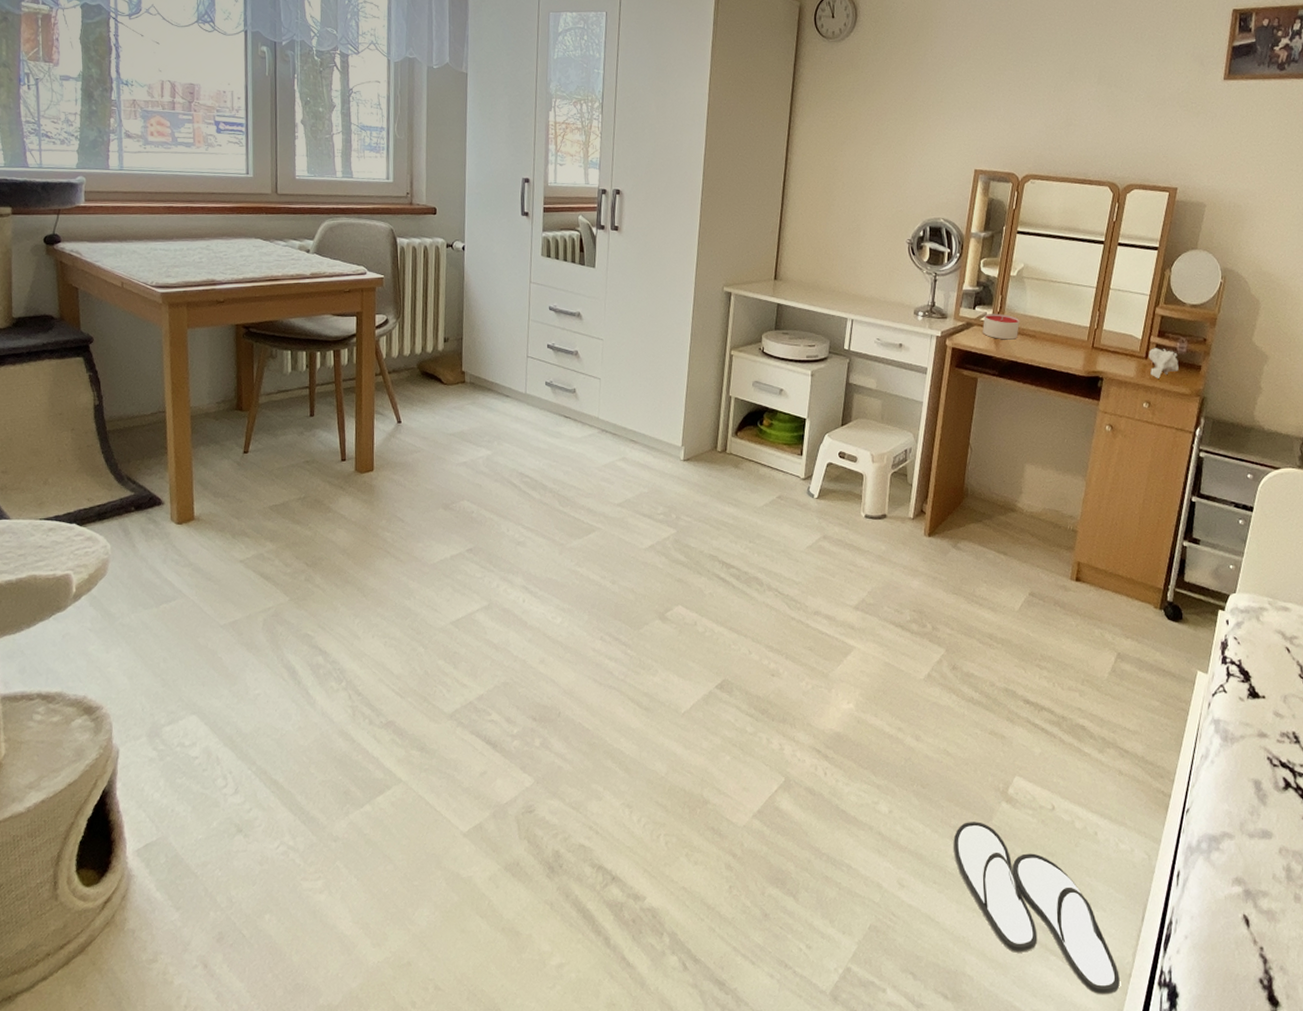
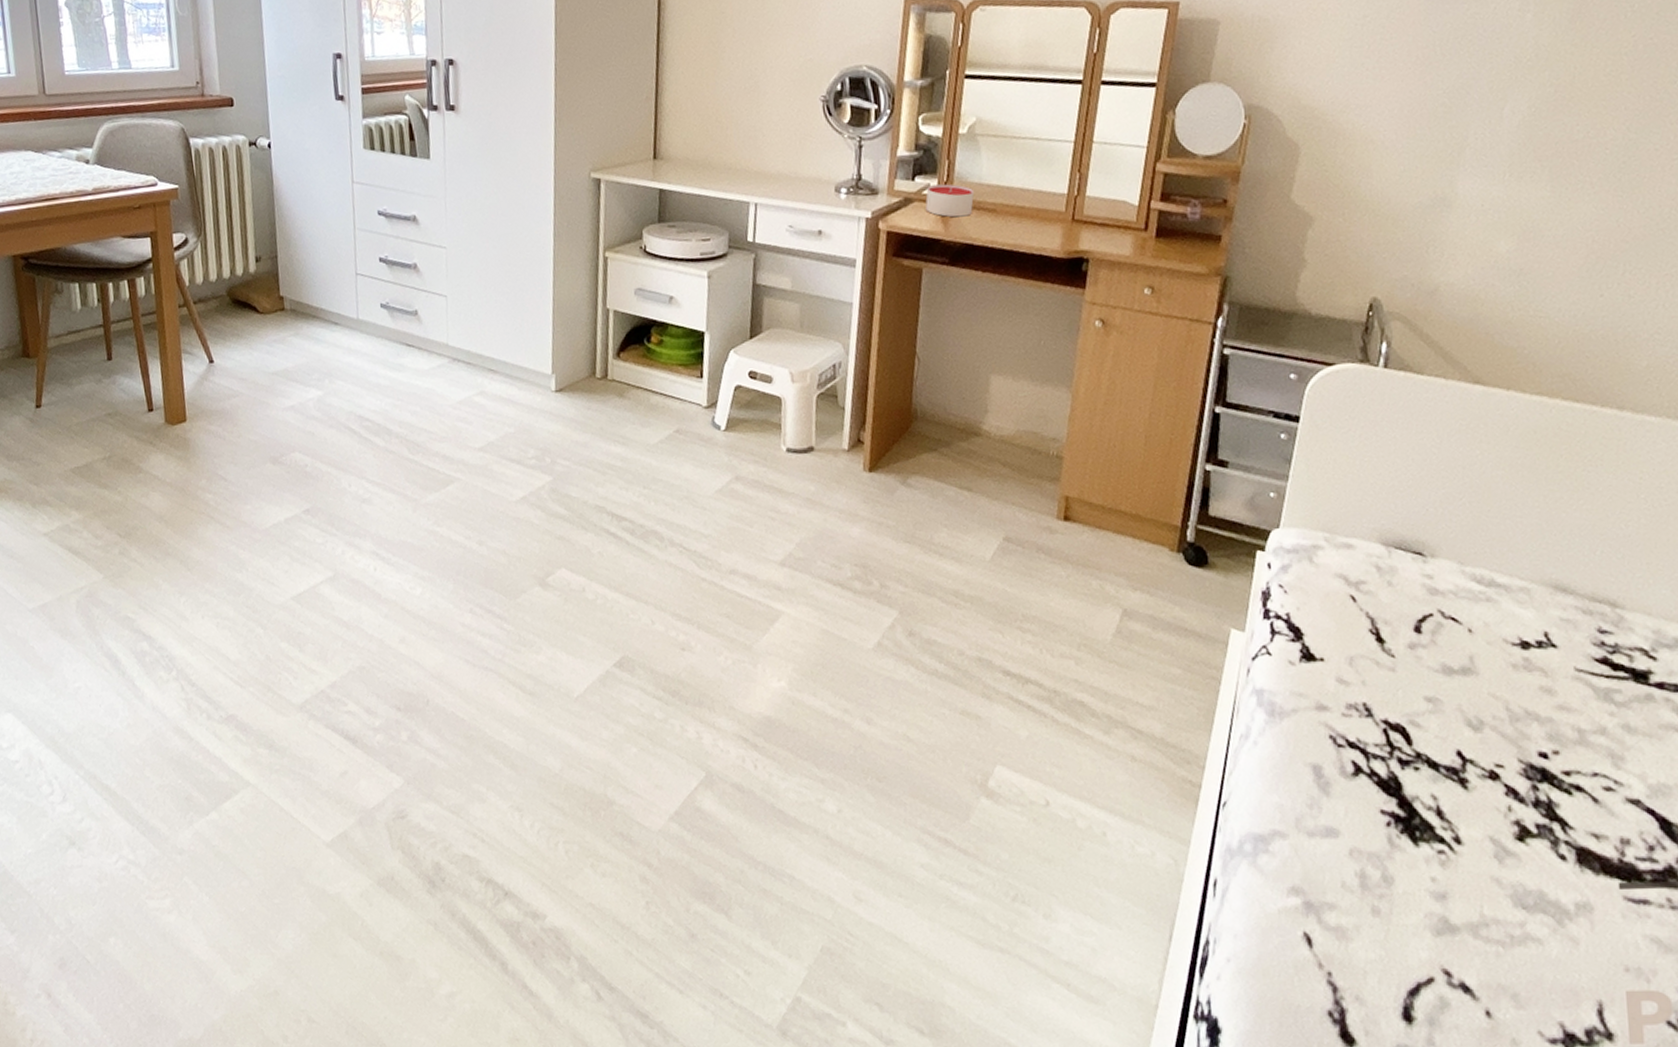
slippers: present [953,822,1120,995] -> none [921,821,1144,1031]
tissue: present [1148,348,1179,378] -> none [1148,215,1191,256]

